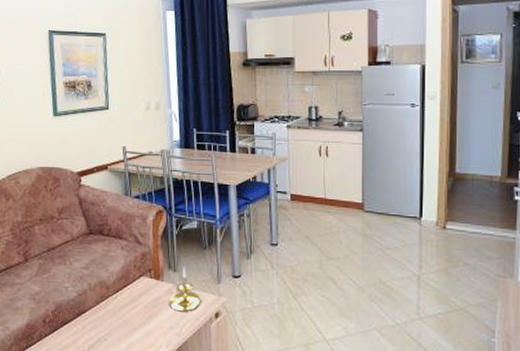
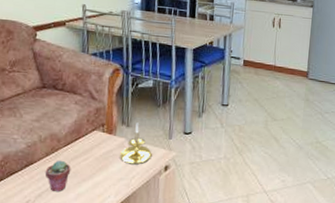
potted succulent: none [96,308,121,343] -> present [45,160,71,193]

